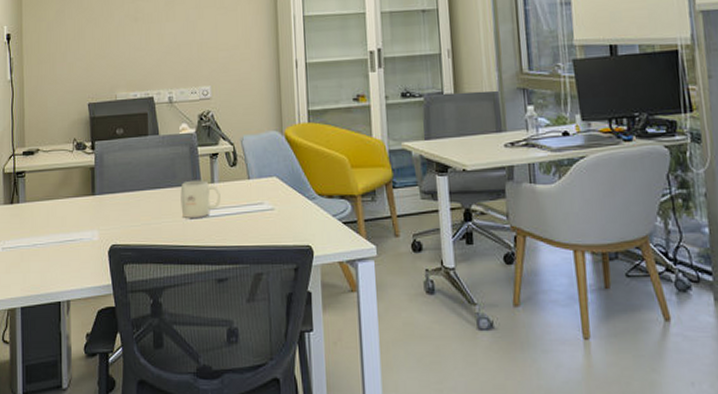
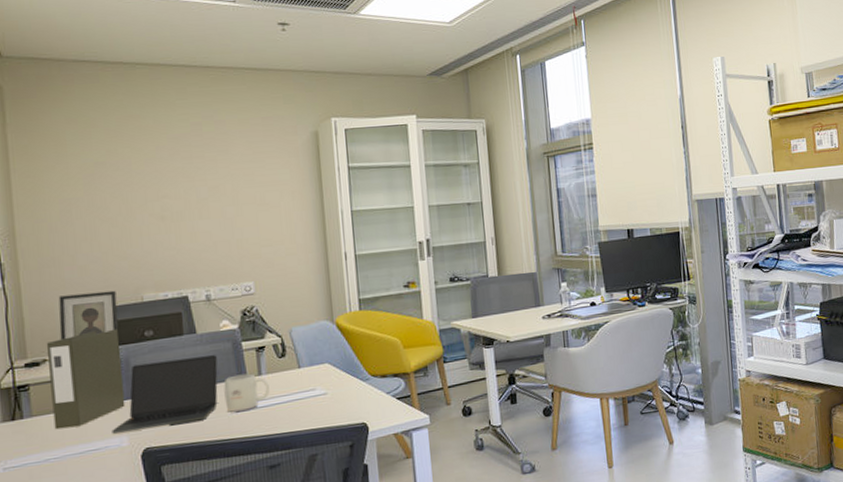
binder: none [39,124,98,217] -> present [46,328,126,430]
picture frame: none [50,87,96,132] -> present [58,290,119,341]
laptop: none [86,158,176,227] -> present [111,355,218,434]

